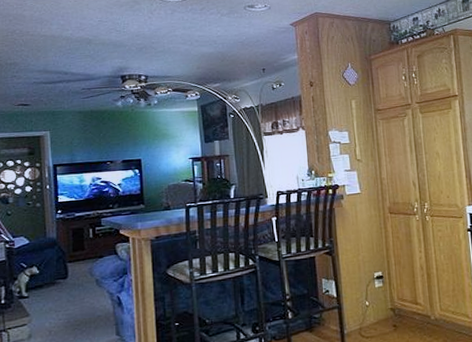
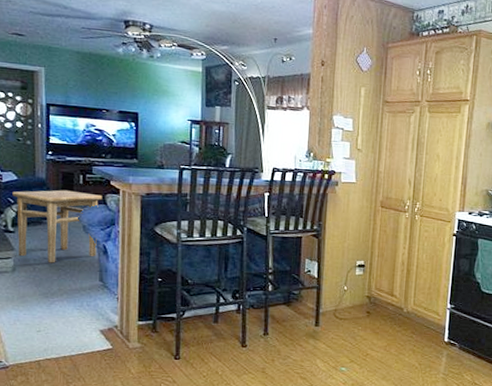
side table: none [25,245,113,324] -> present [12,190,103,263]

